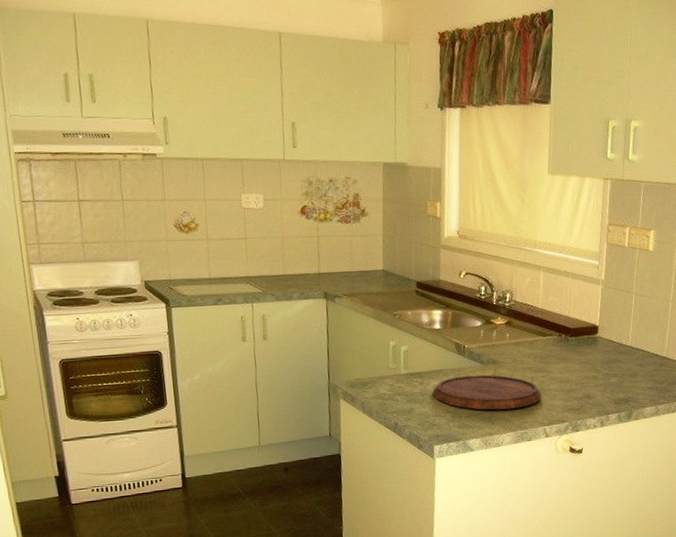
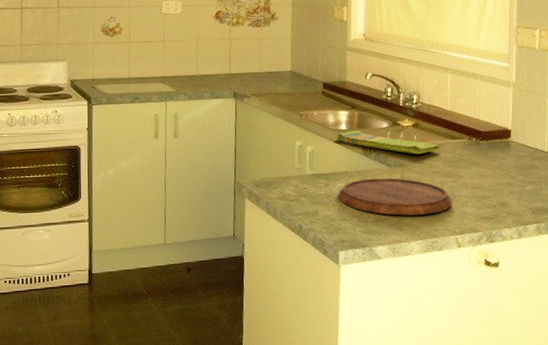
dish towel: none [430,329,530,352] -> present [336,130,439,155]

